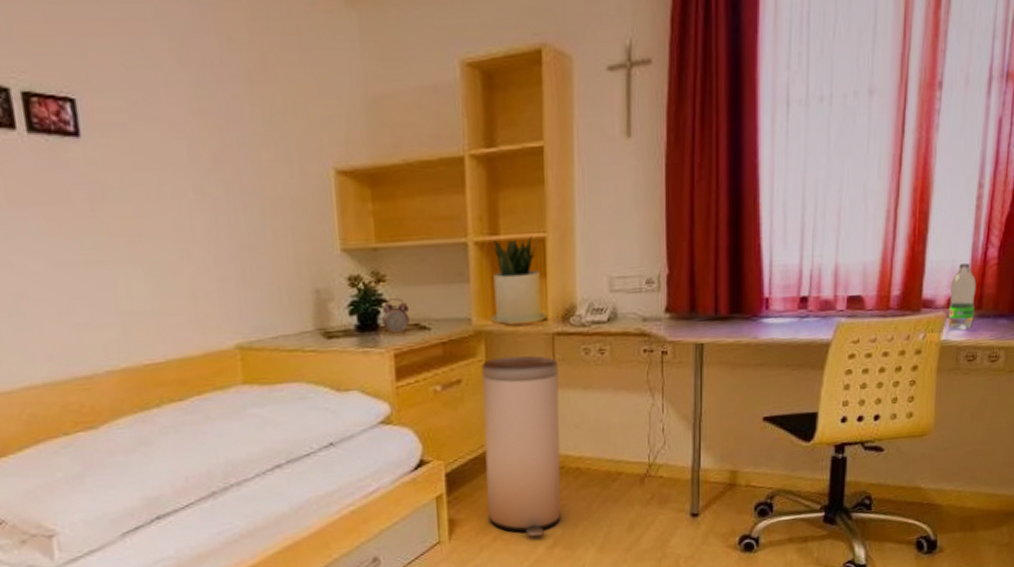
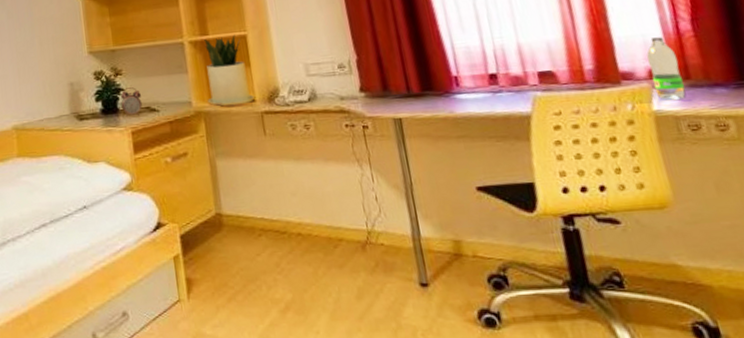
pedal bin: present [482,355,562,537] -> none [203,131,290,299]

